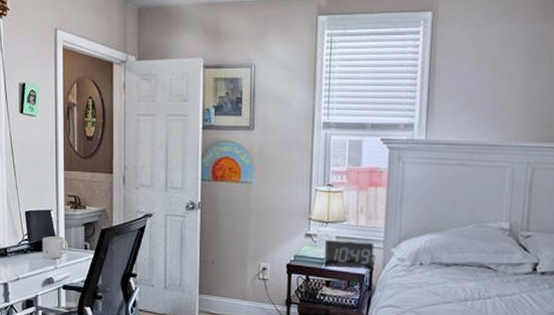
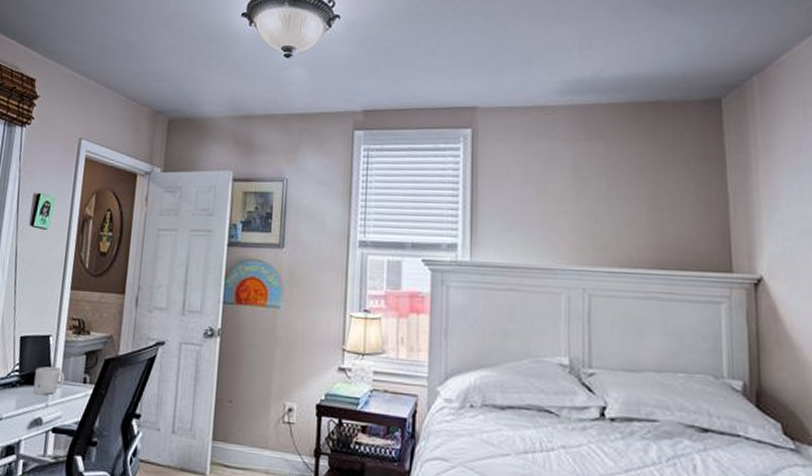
alarm clock: present [323,240,375,269] -> none [359,375,417,412]

